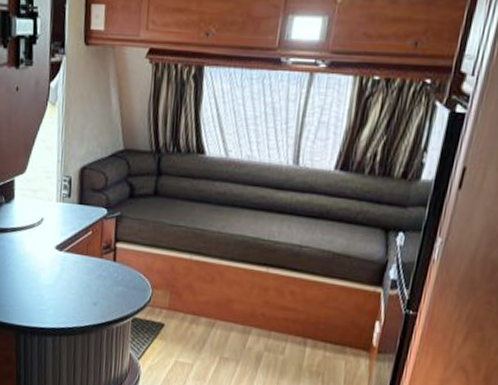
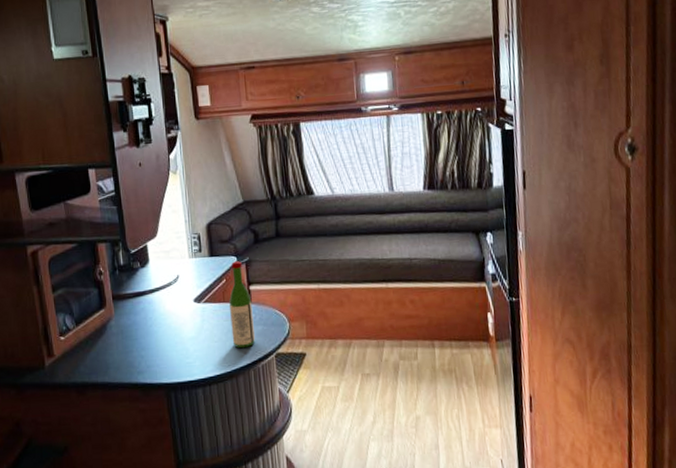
wine bottle: none [89,214,116,307] -> present [229,261,255,349]

